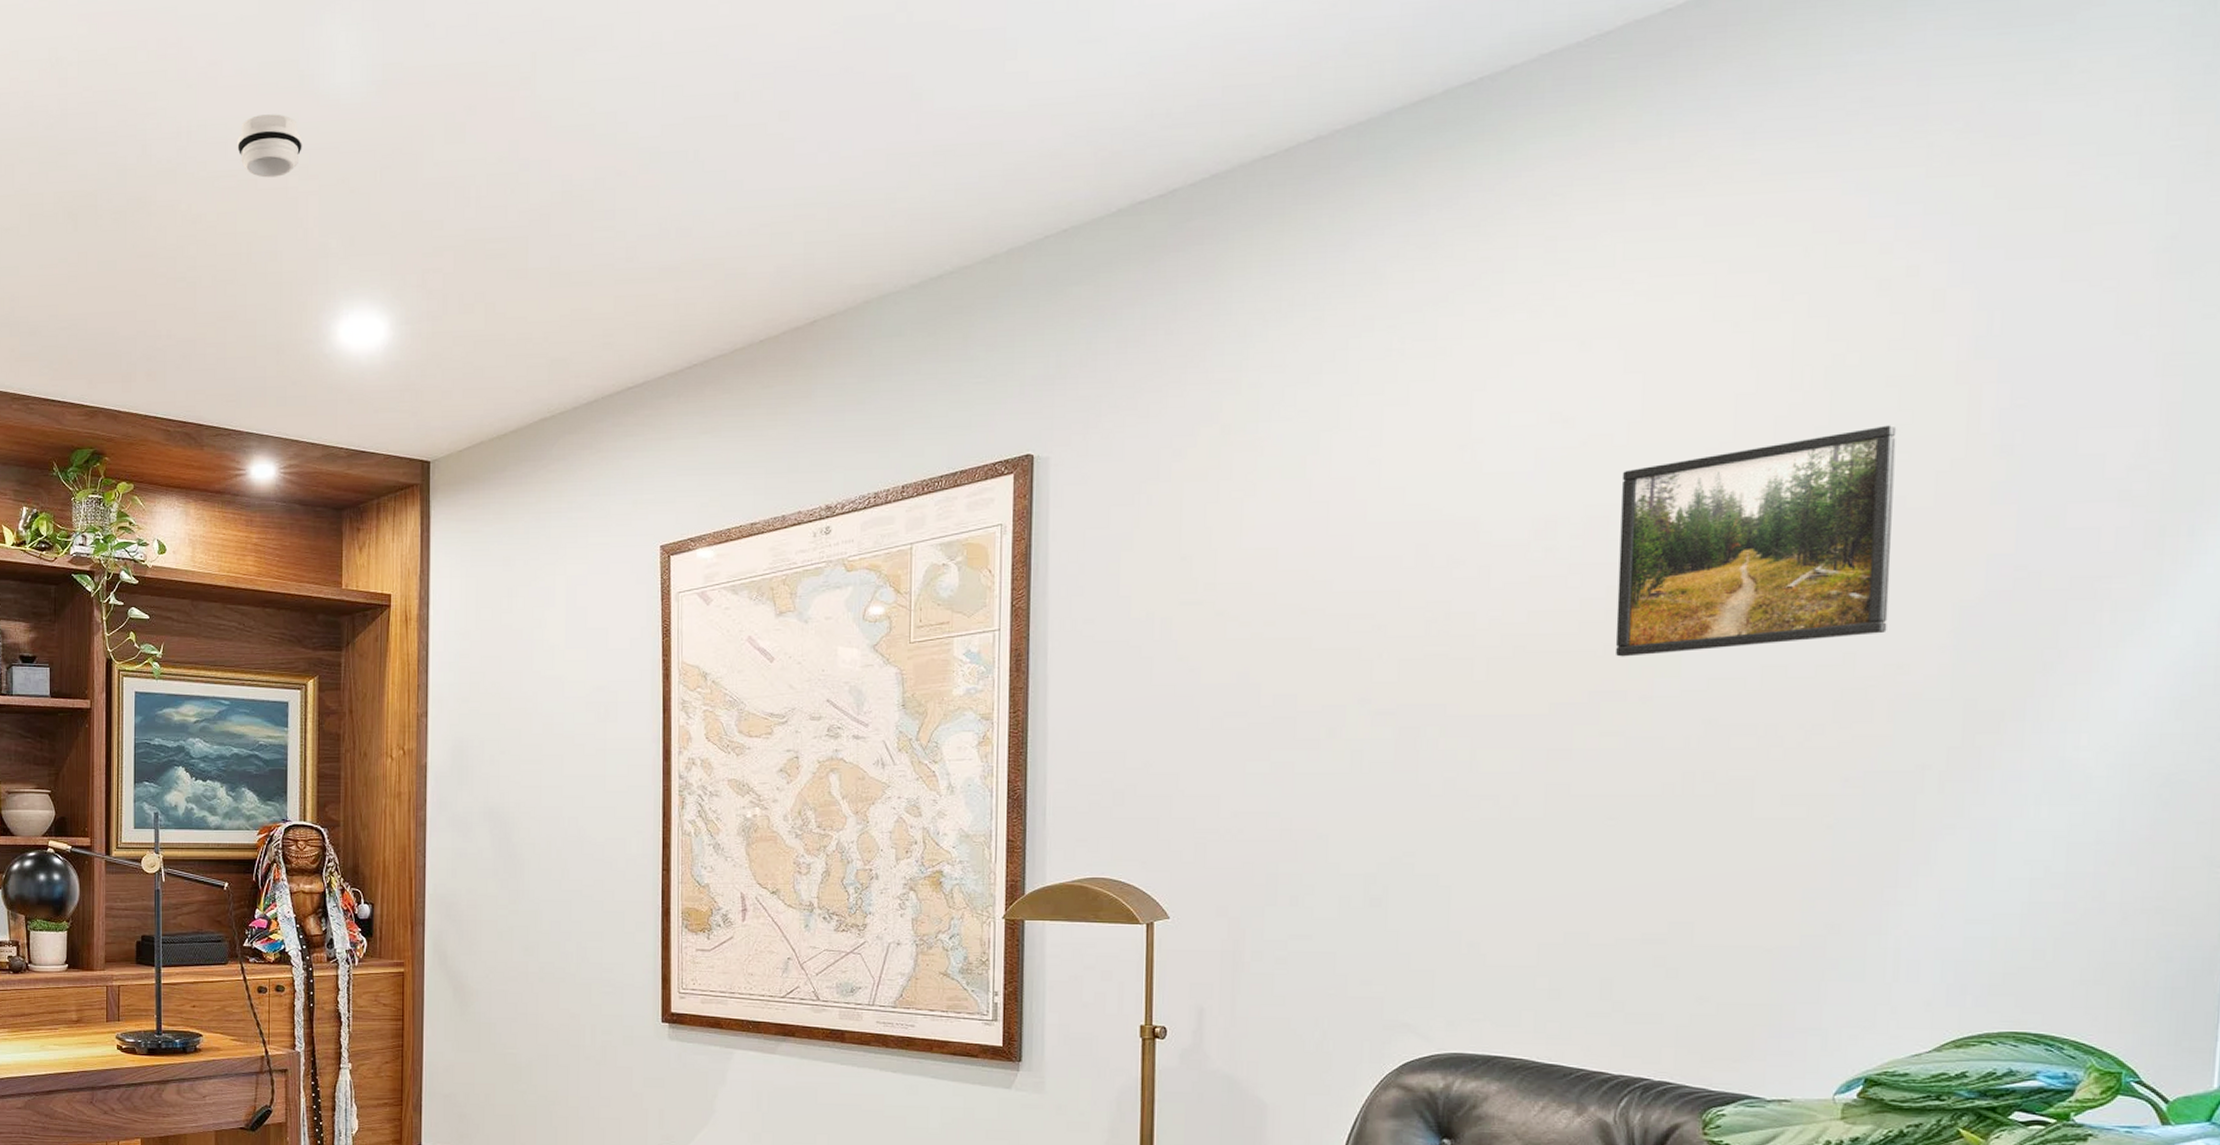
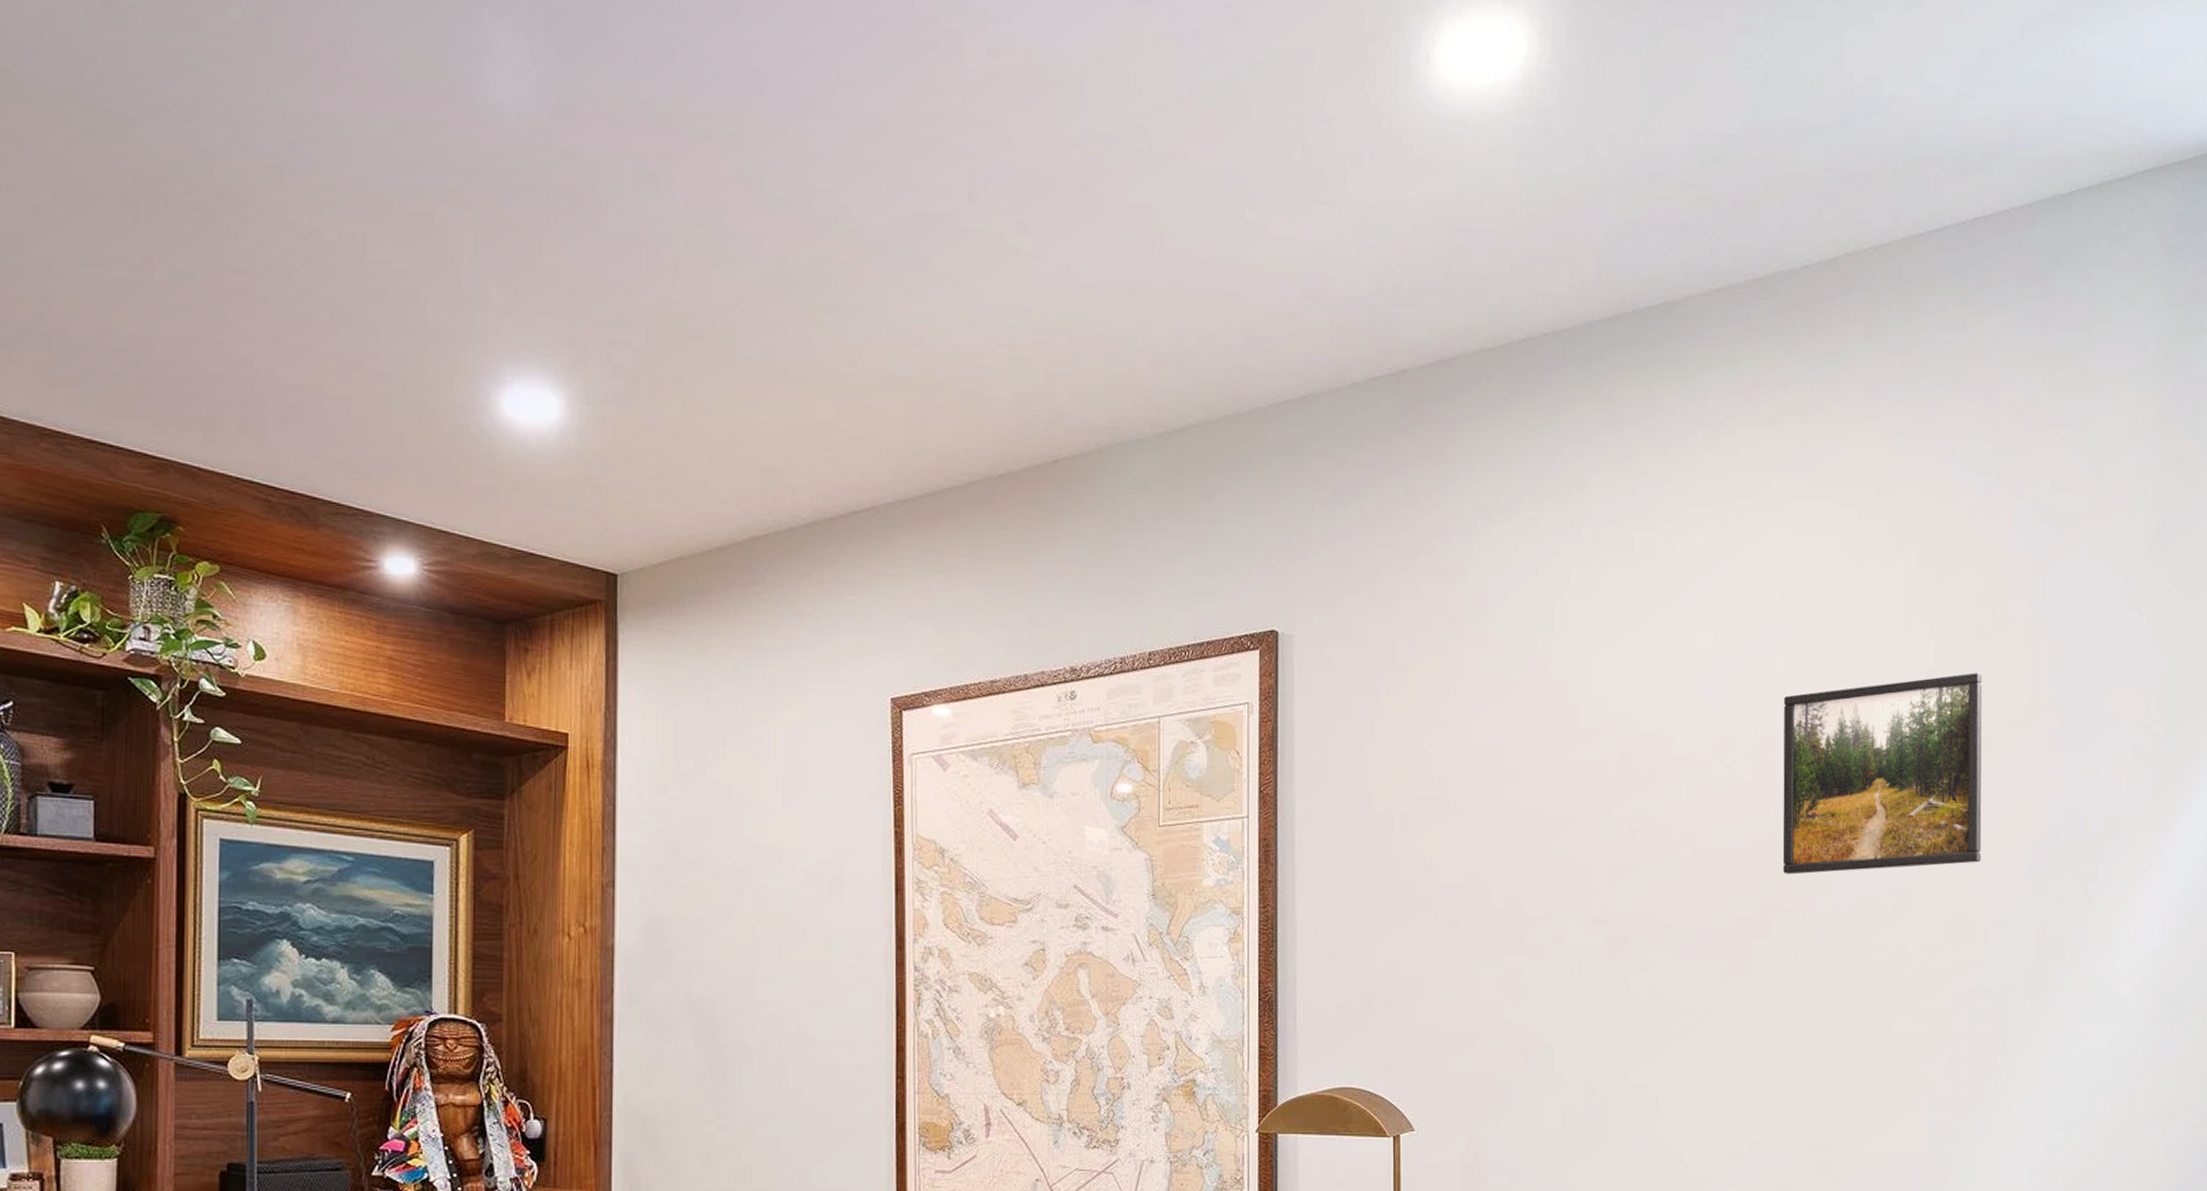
smoke detector: present [237,114,302,178] -> none [366,118,453,200]

